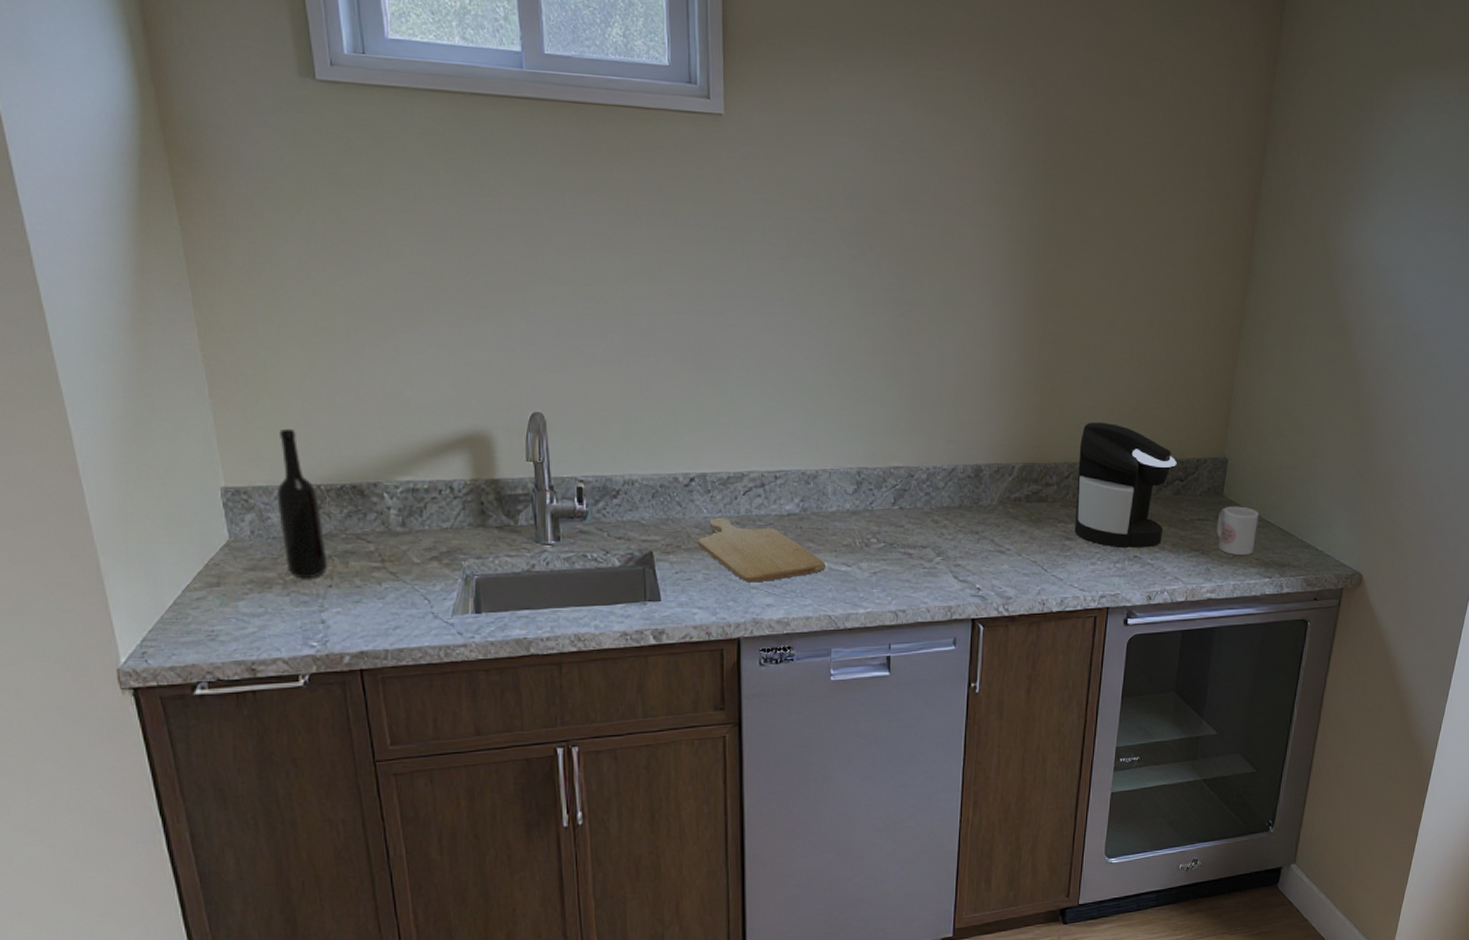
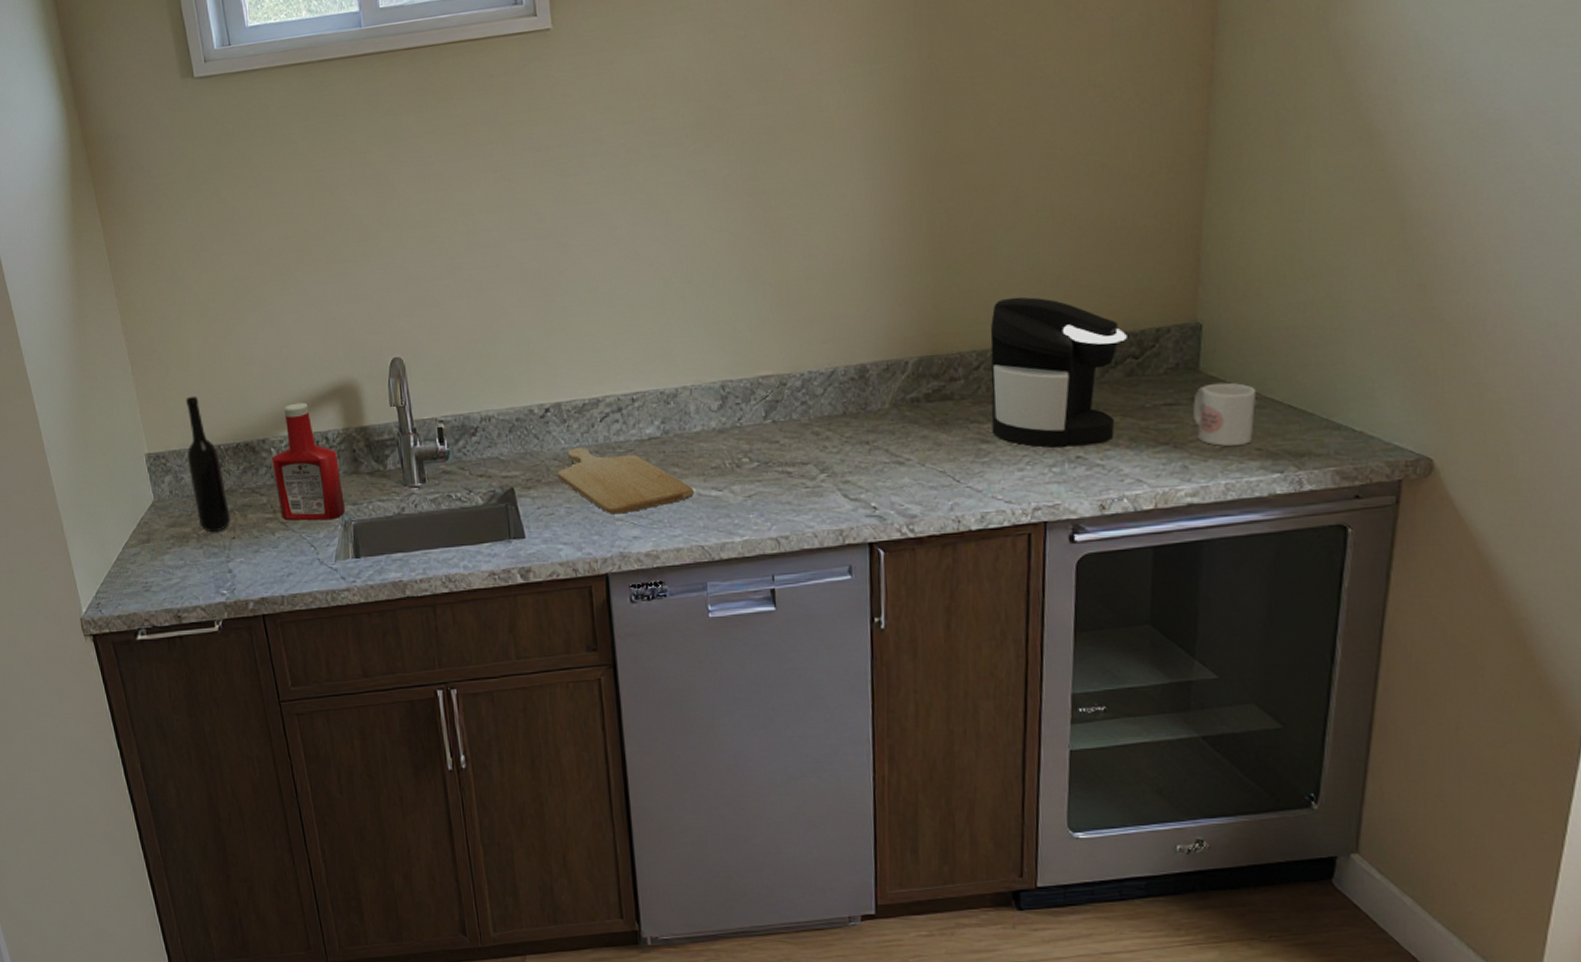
ketchup bottle: none [384,448,467,573] -> present [272,402,345,521]

